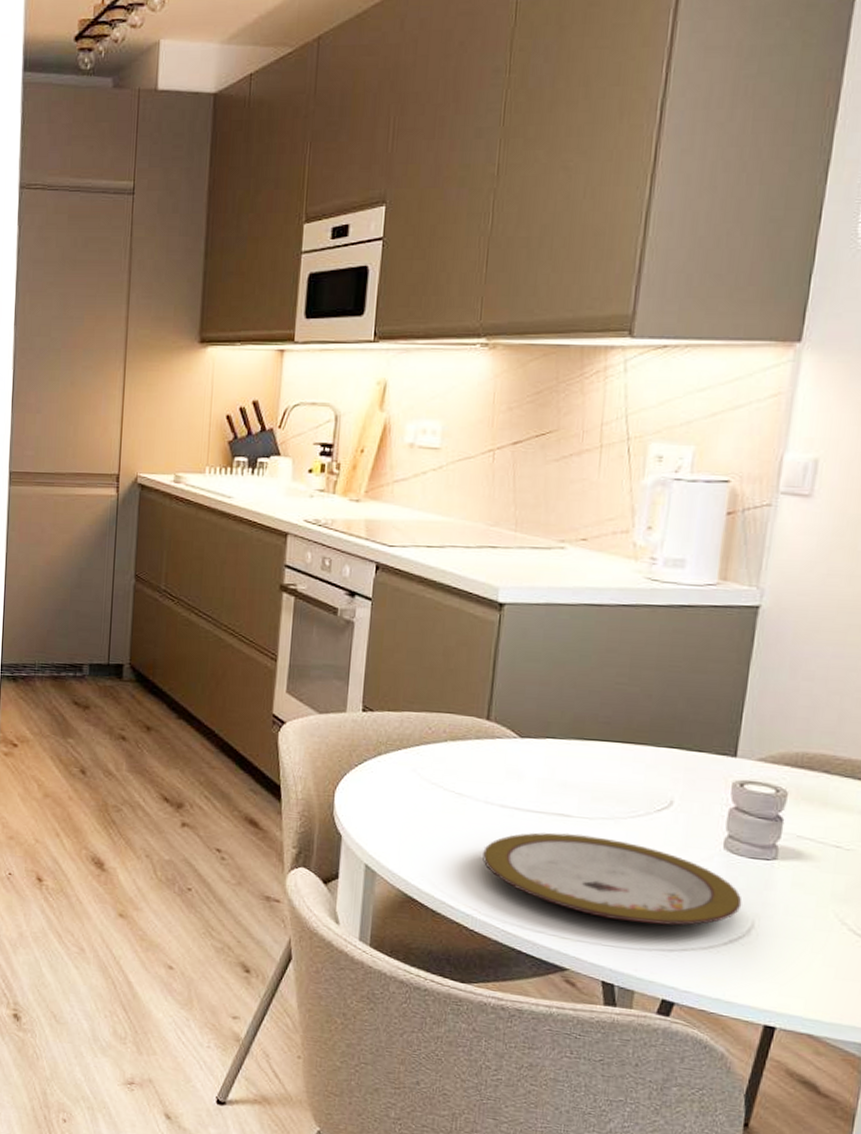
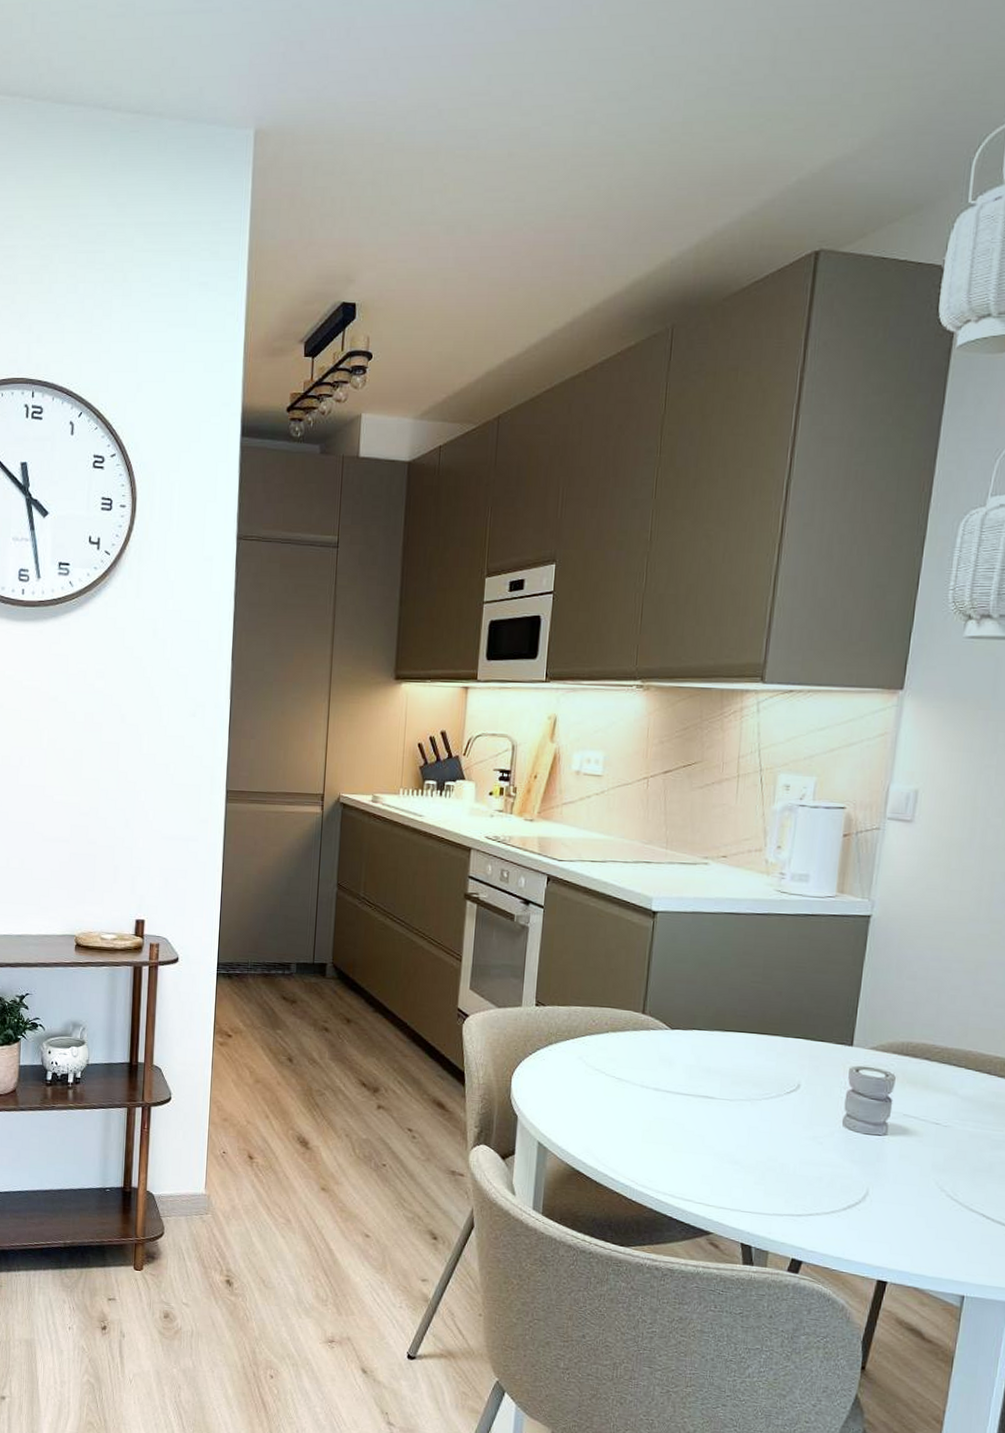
plate: present [482,832,742,926] -> none [639,1112,858,1194]

